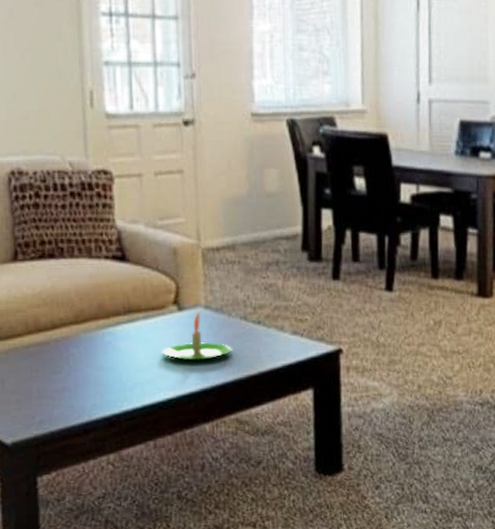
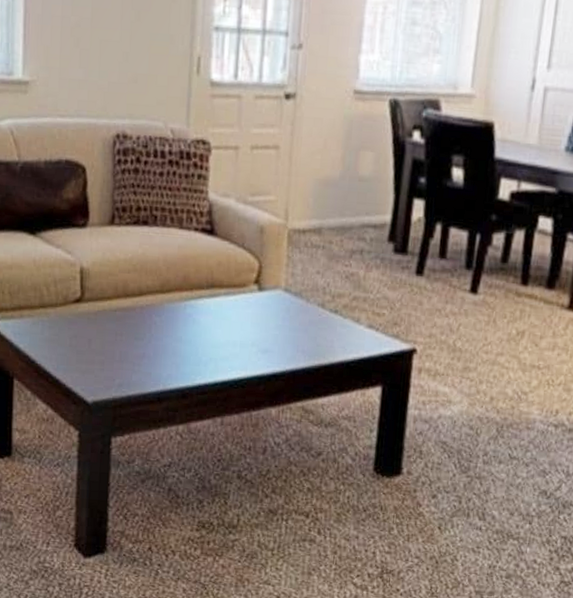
candle: present [161,313,232,361] -> none [238,295,306,344]

